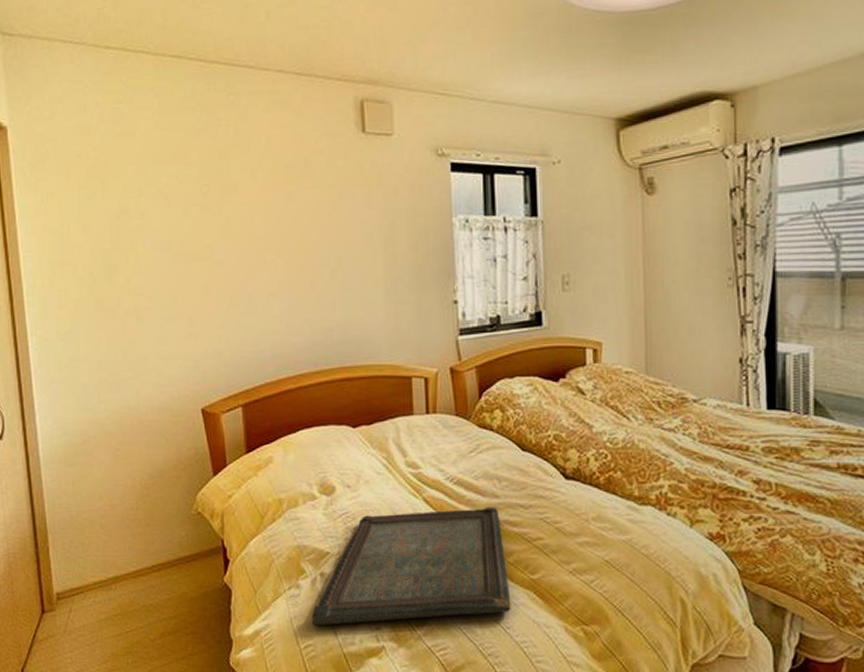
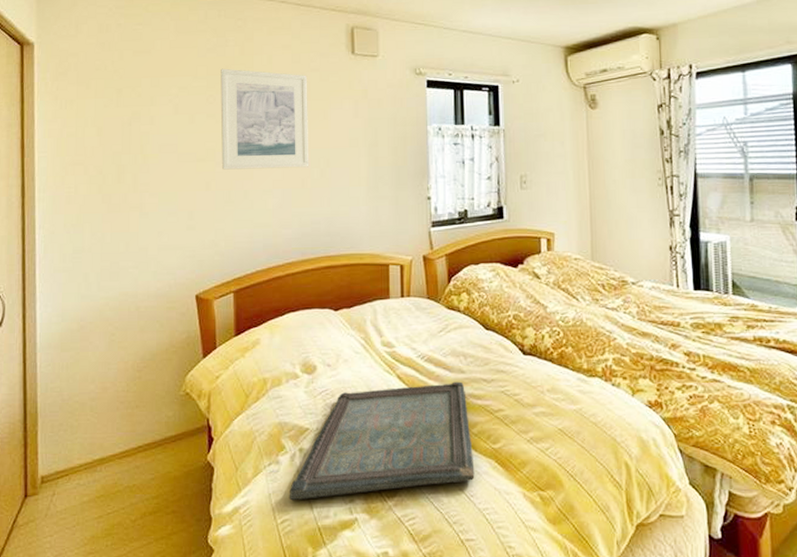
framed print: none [214,152,319,270] -> present [220,68,309,170]

